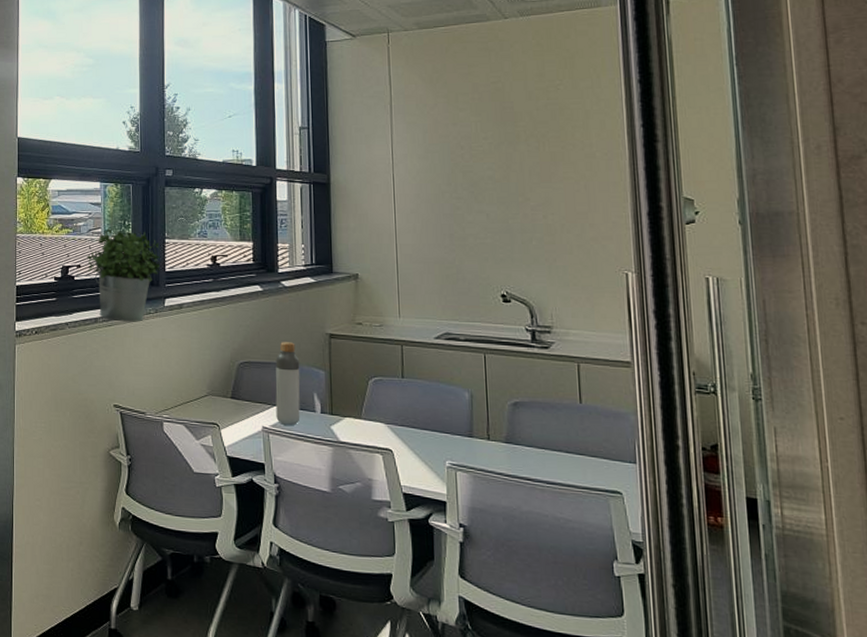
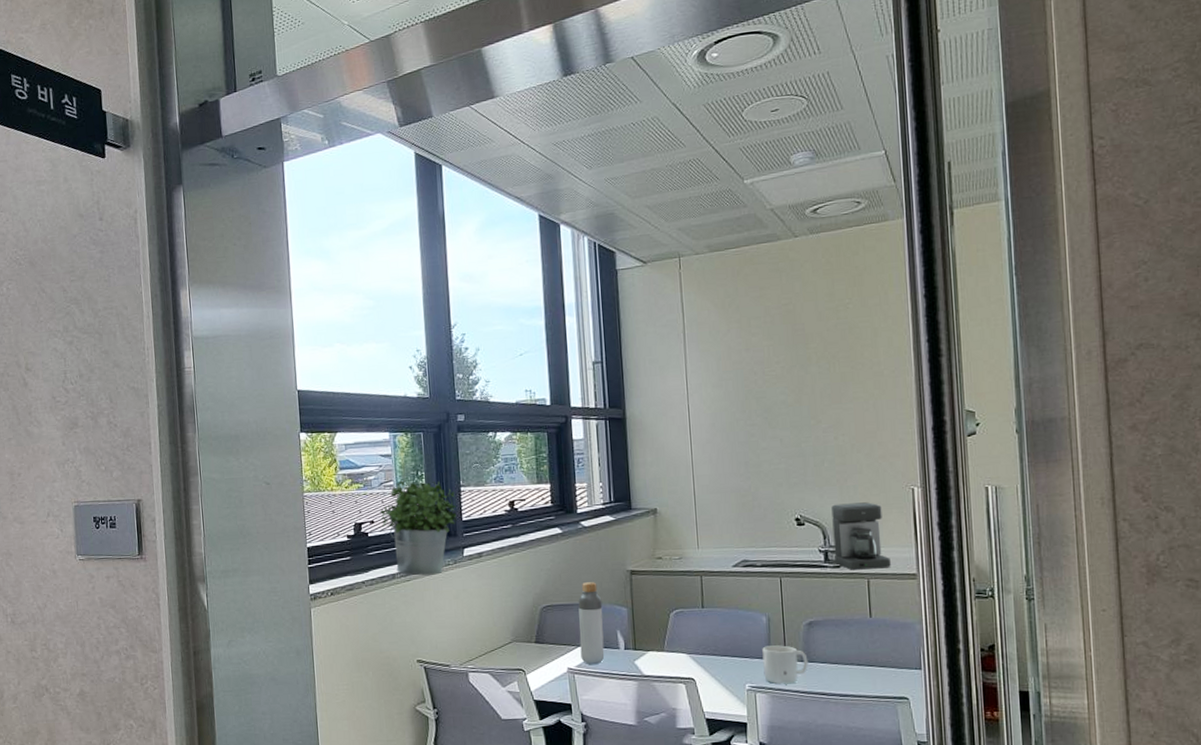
mug: none [464,423,513,466] -> present [762,645,808,685]
coffee maker: none [539,283,603,353] -> present [831,502,891,570]

